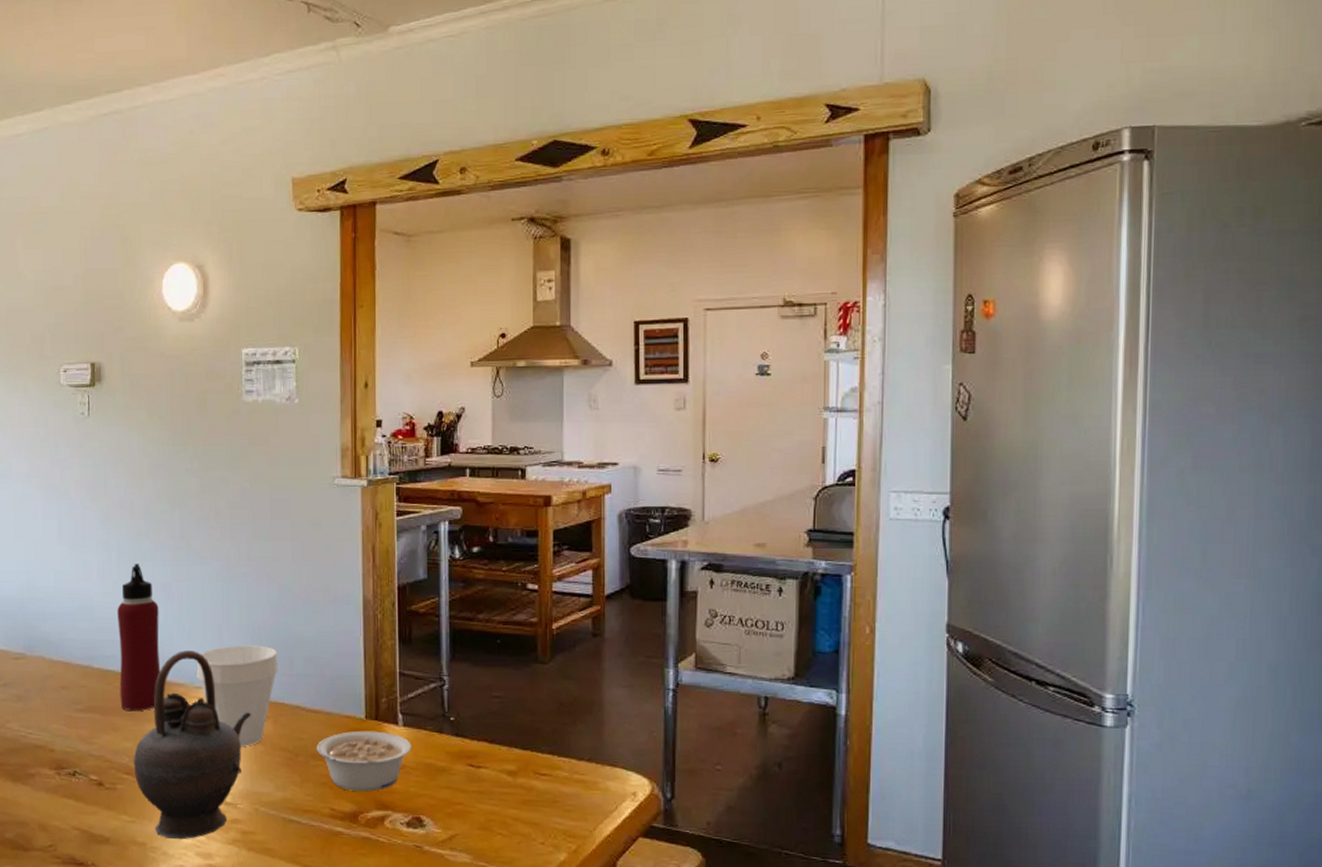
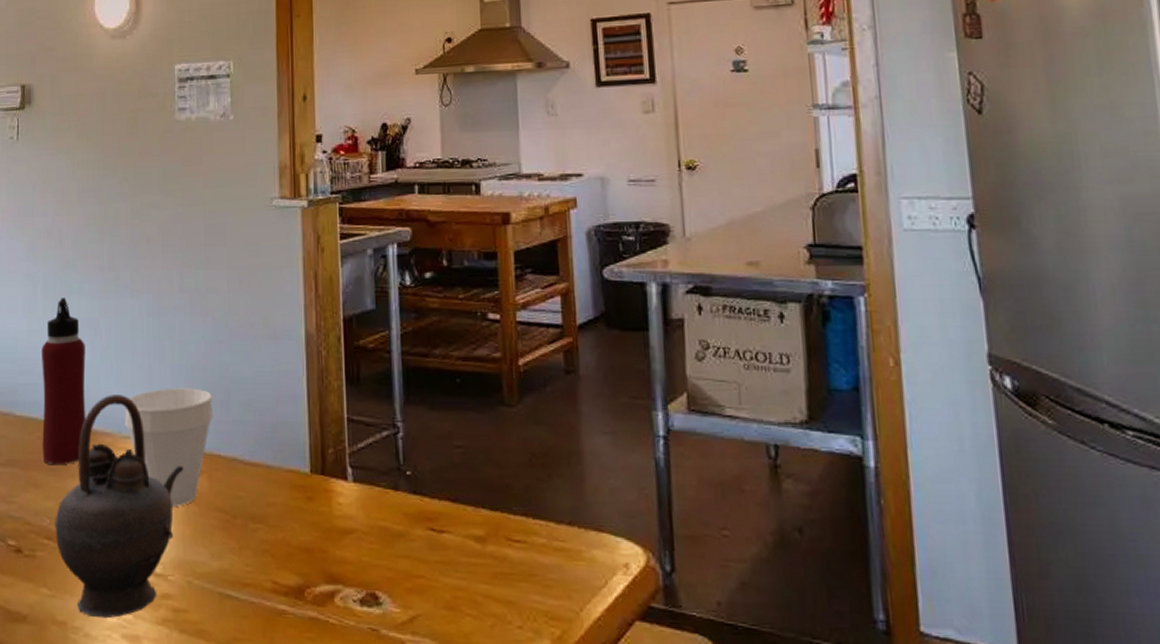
legume: present [316,730,411,792] -> none [256,487,363,561]

